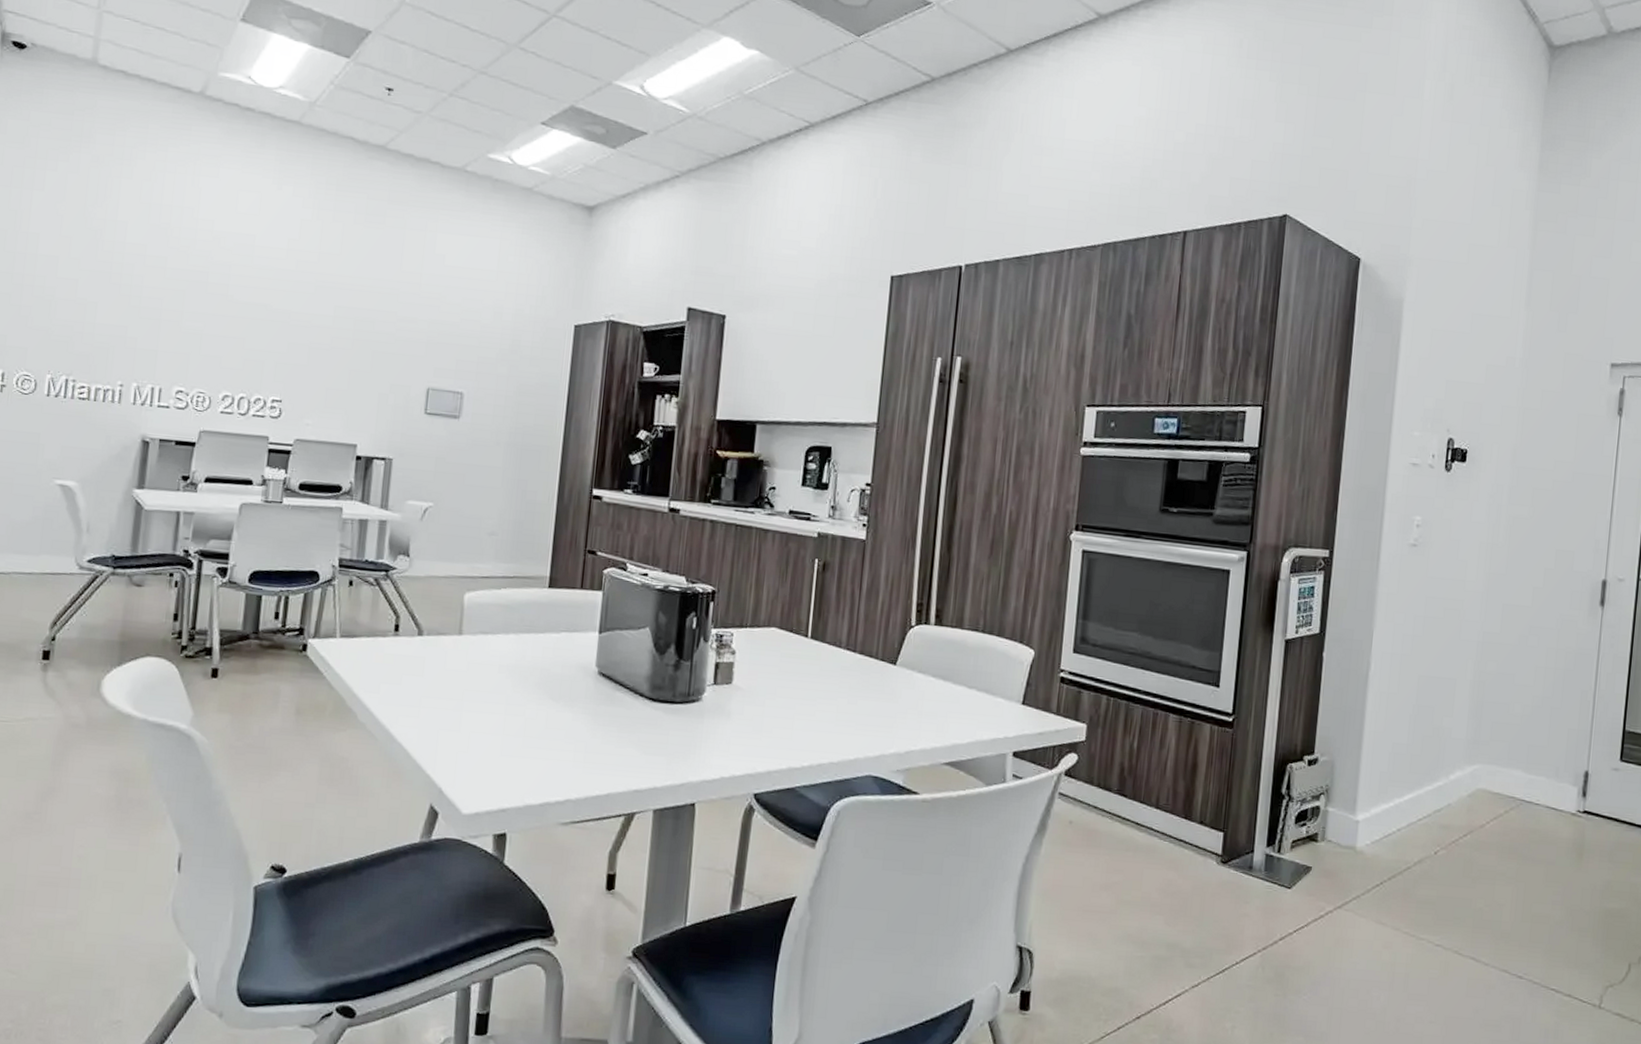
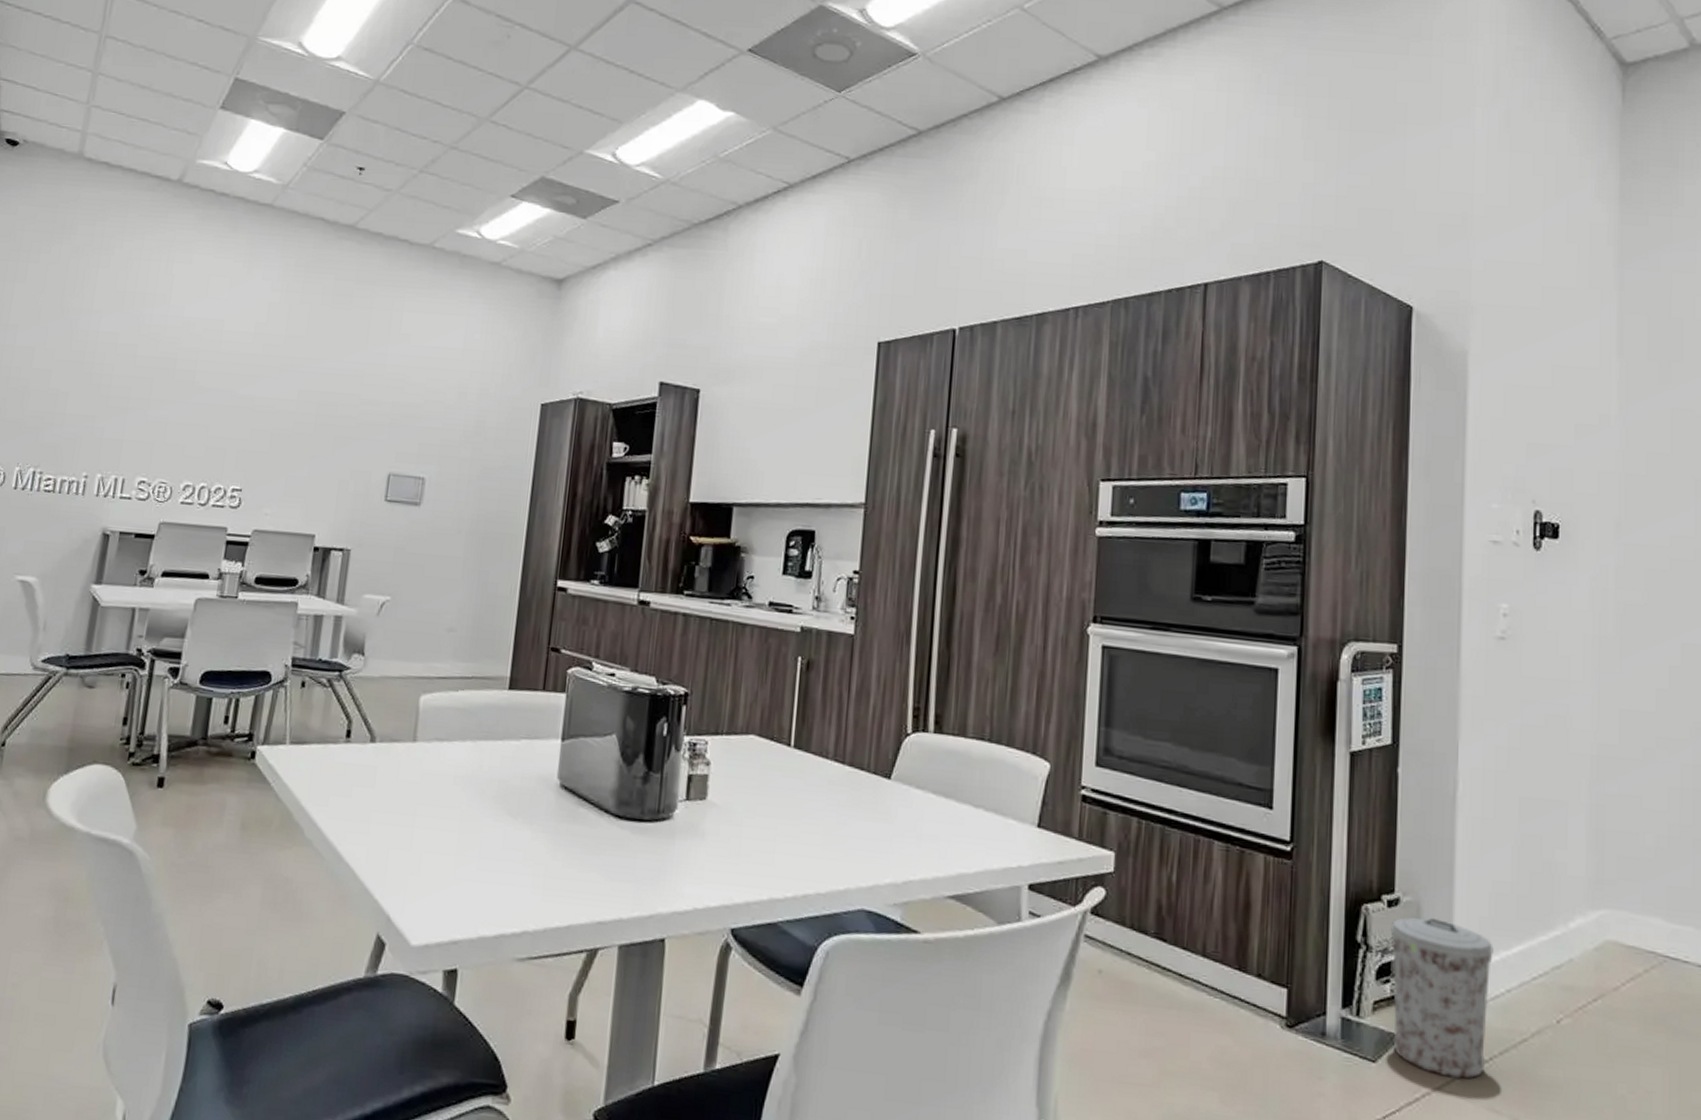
trash can: none [1305,773,1390,899] -> present [1390,917,1494,1079]

